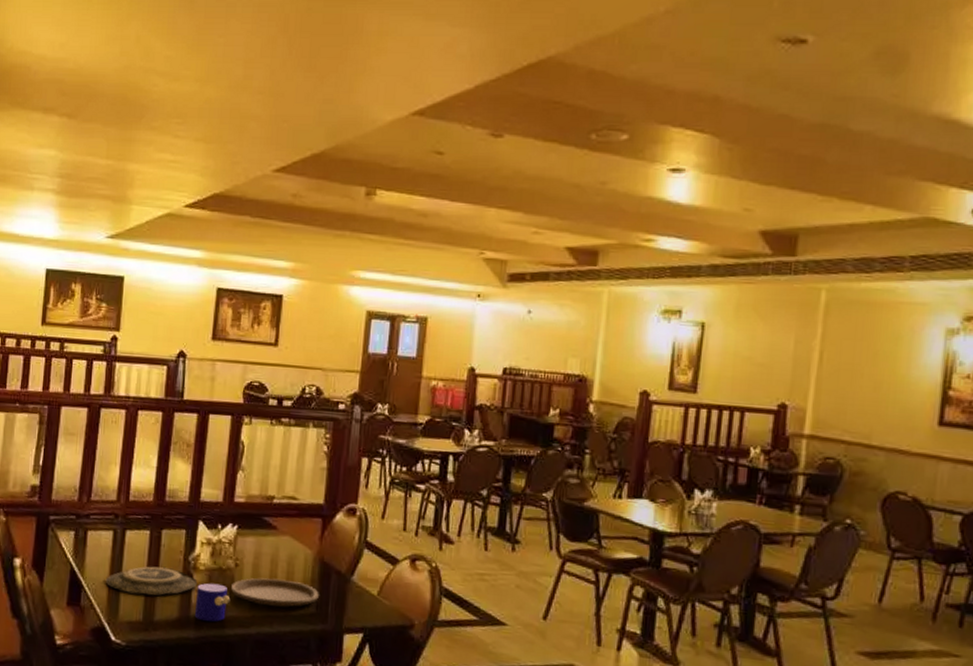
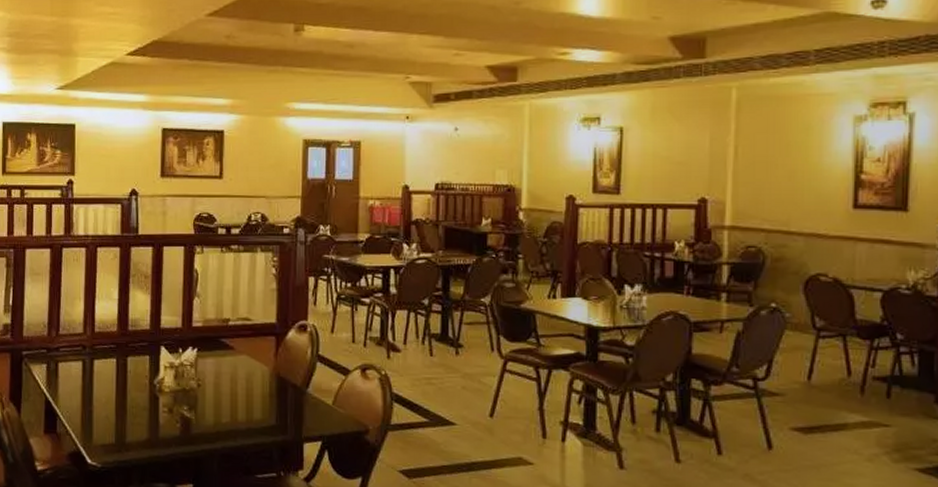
plate: present [105,566,197,596] -> none [78,391,164,419]
cup: present [194,583,231,622] -> none [163,403,196,440]
plate: present [230,578,319,607] -> none [194,395,278,422]

